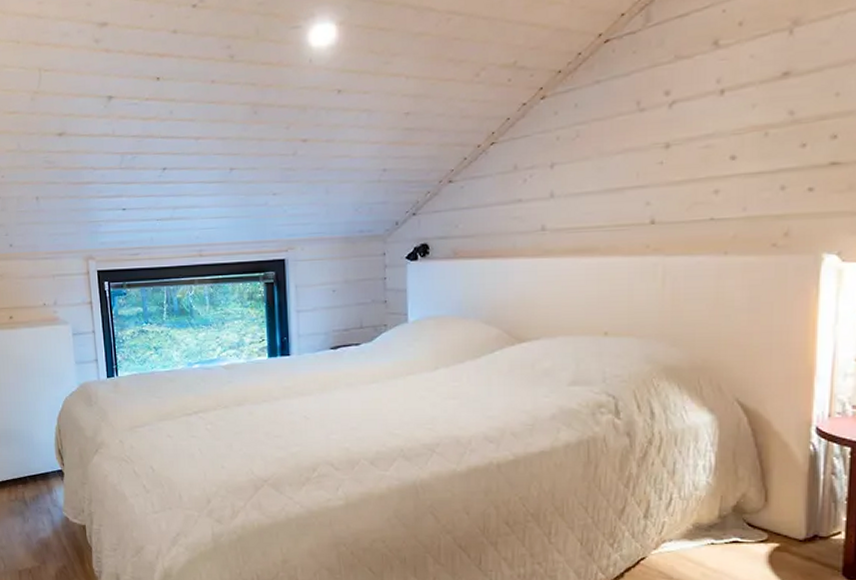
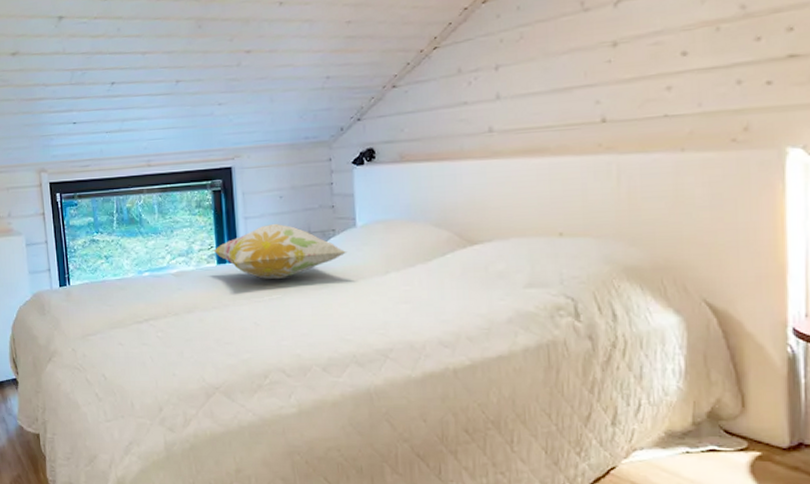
decorative pillow: none [263,317,398,374] -> present [212,223,347,280]

